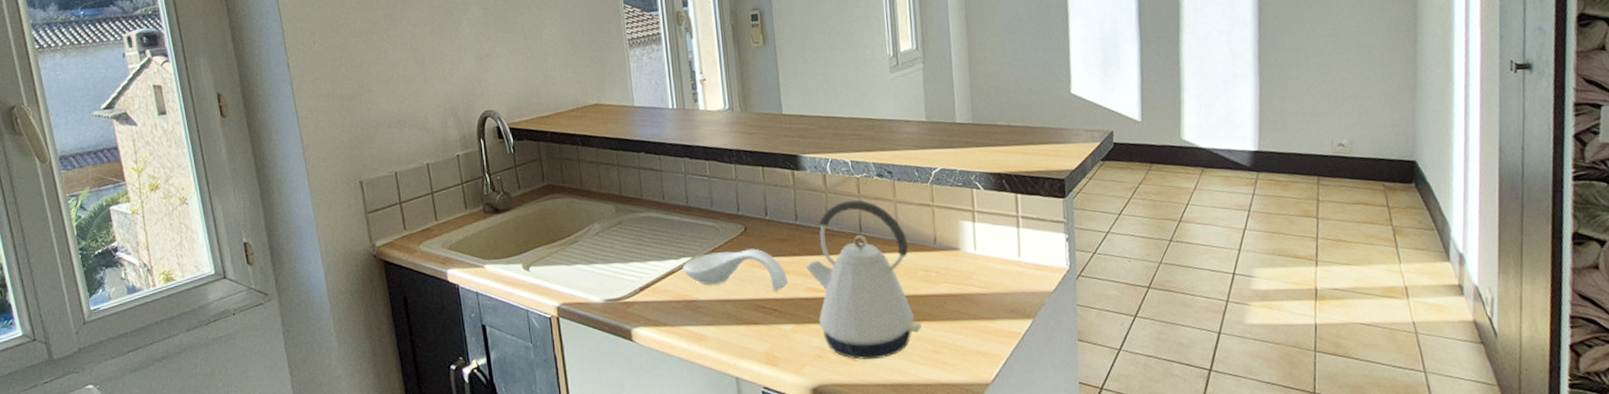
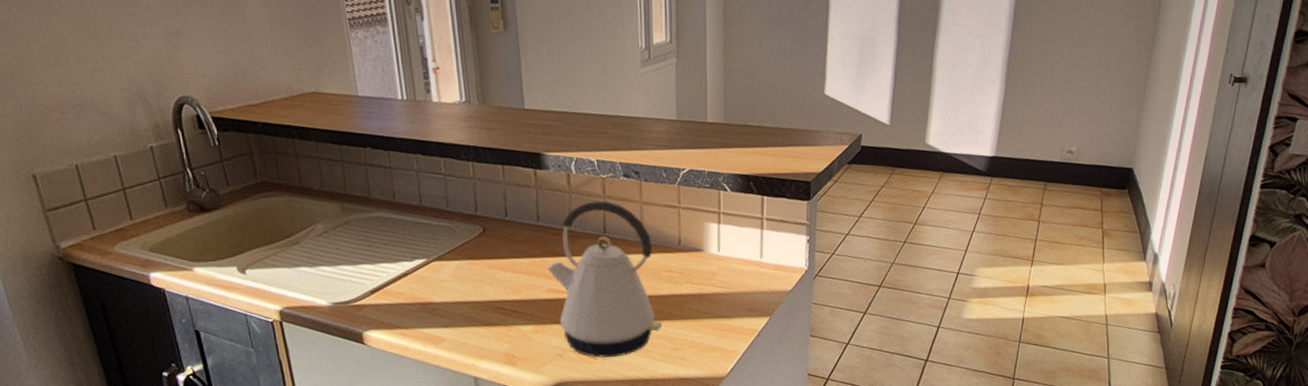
spoon rest: present [682,248,789,292] -> none [416,250,529,294]

